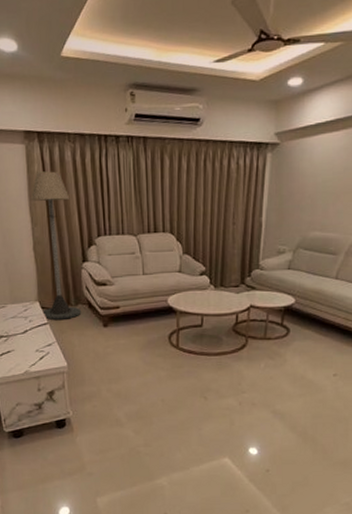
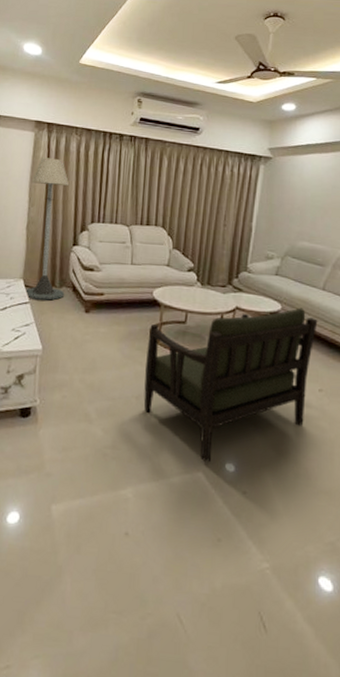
armchair: none [167,299,331,449] -> present [143,308,318,463]

